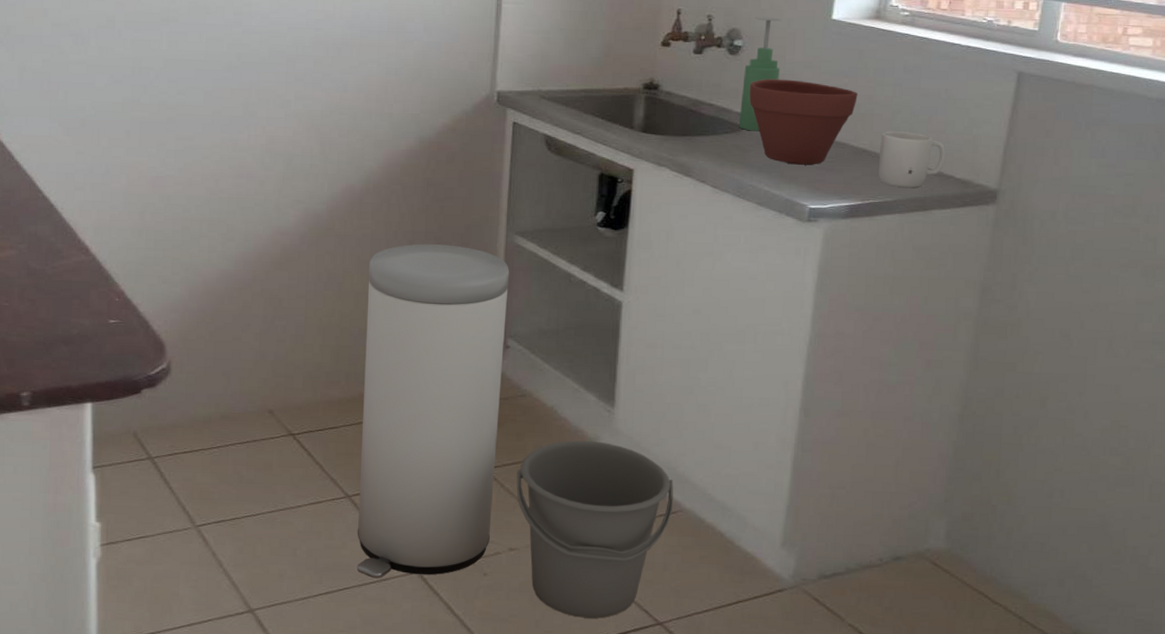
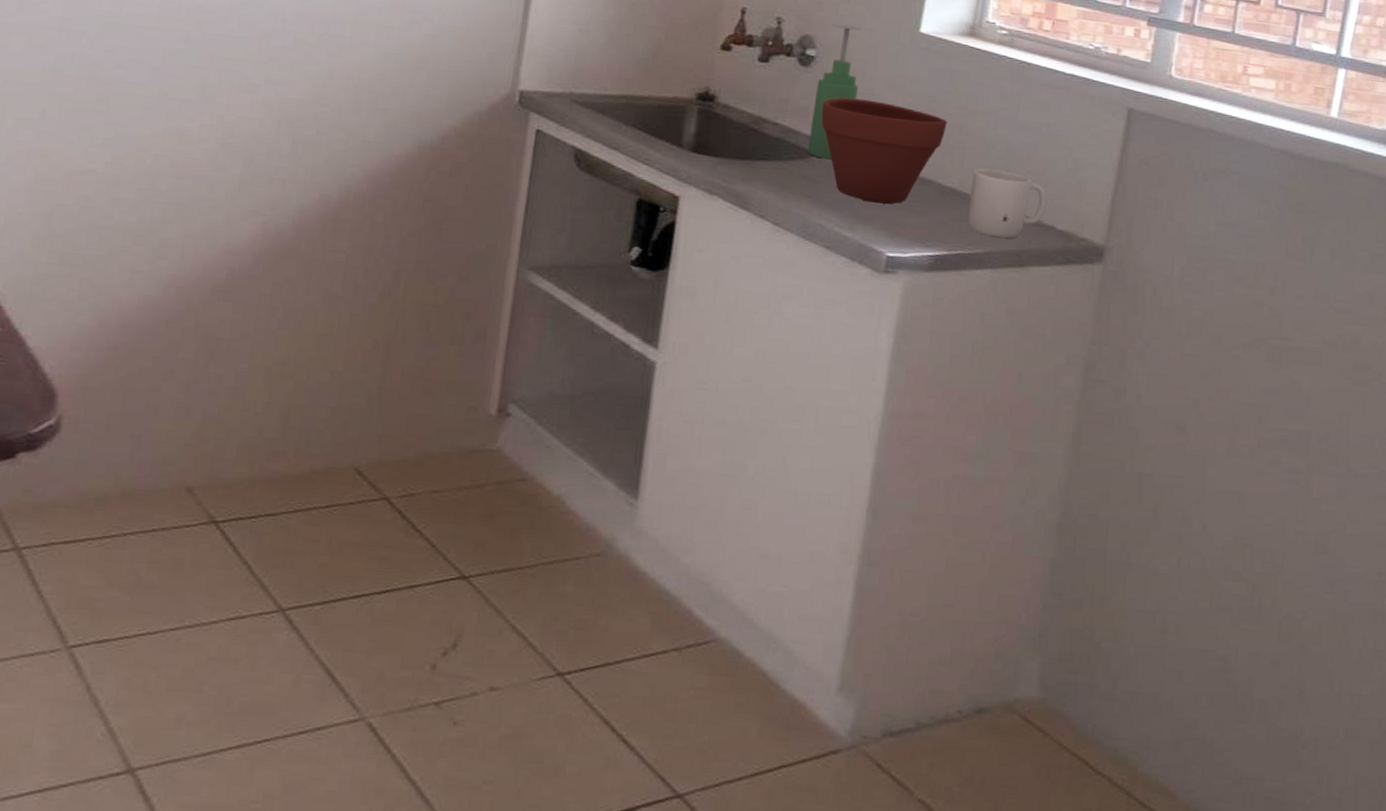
pedal bin: present [357,244,509,579] -> none [283,275,518,727]
bucket: present [516,440,674,619] -> none [505,542,707,788]

